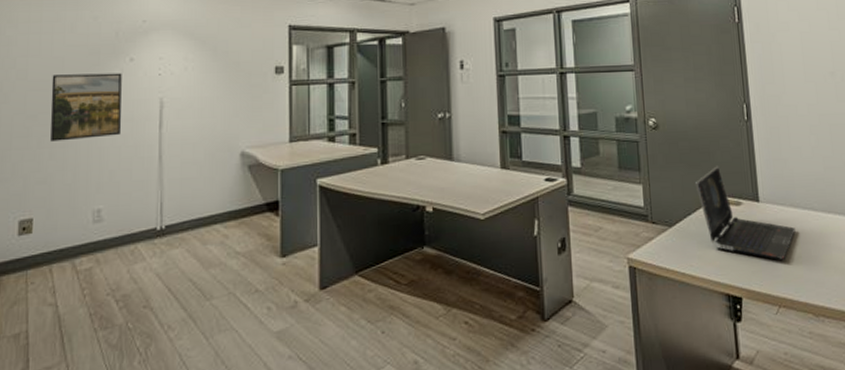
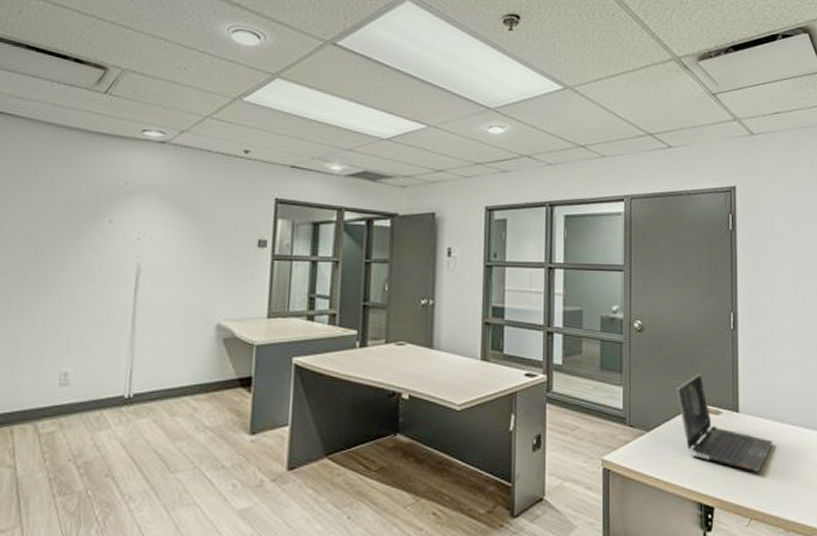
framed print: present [50,73,122,142] -> none [21,231,100,300]

